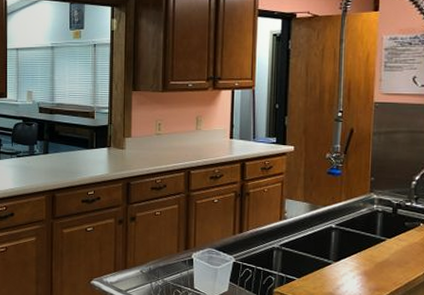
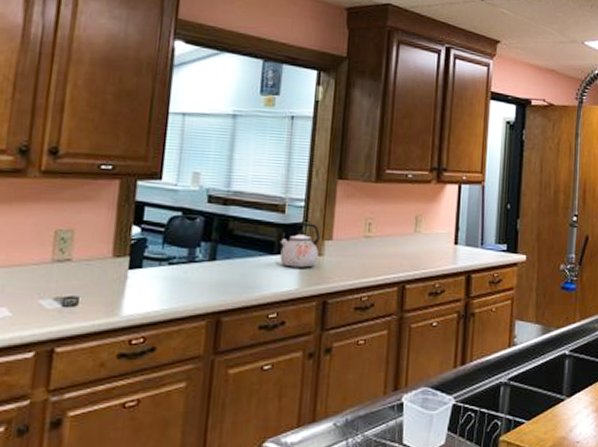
kettle: none [92,124,122,158] -> present [280,221,320,268]

